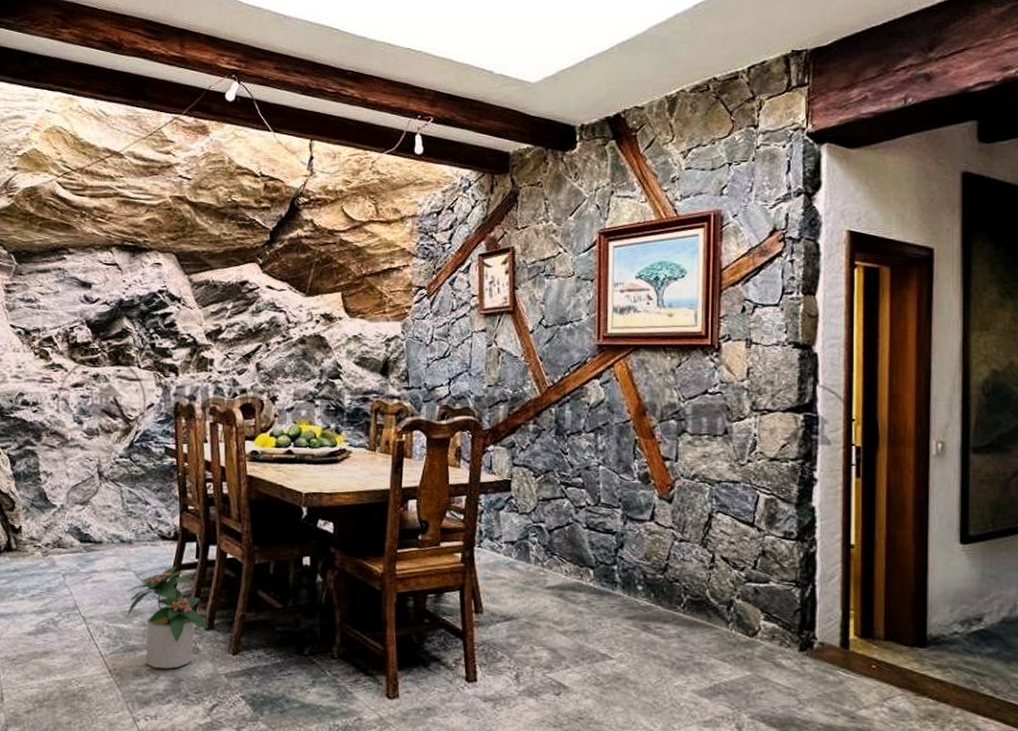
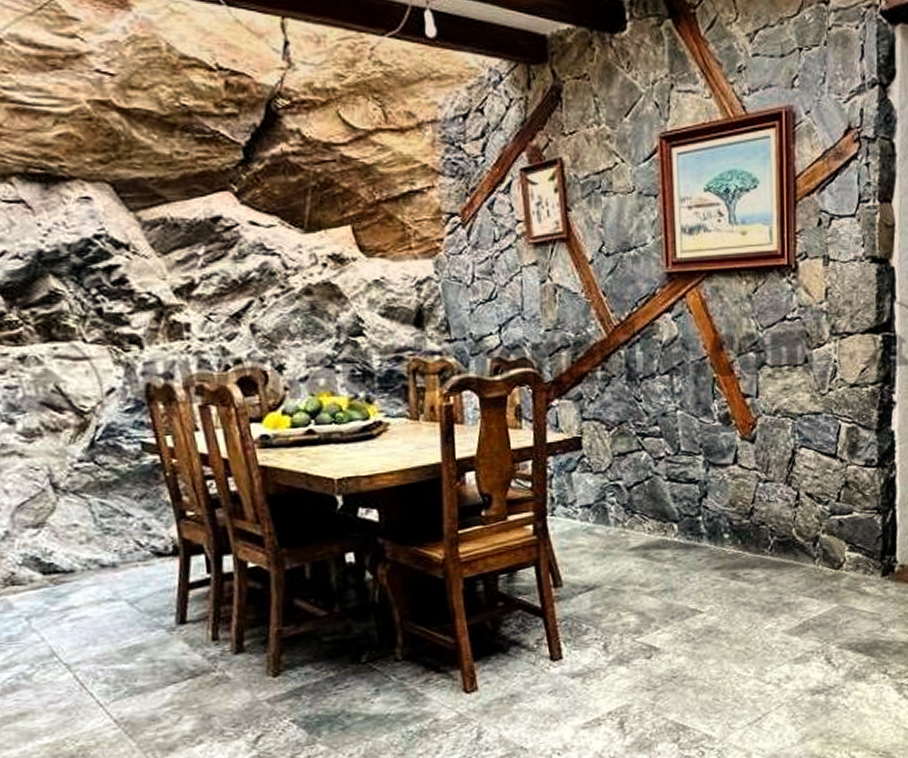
potted plant: present [126,566,208,670] -> none [120,586,237,708]

